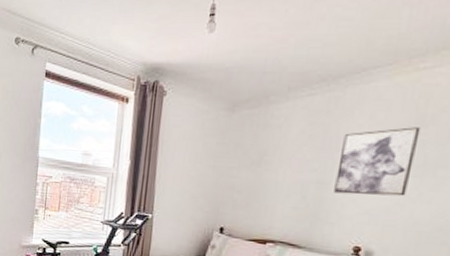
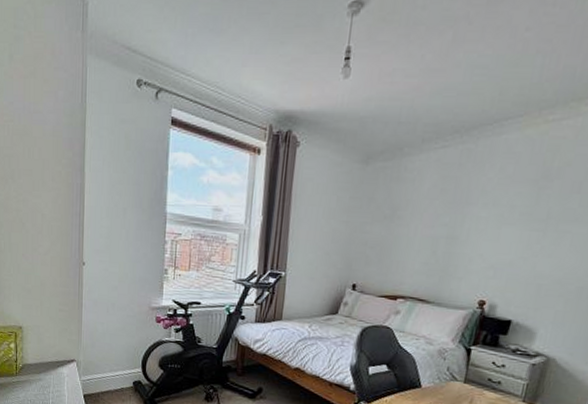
wall art: present [334,127,421,197] -> none [462,181,547,251]

